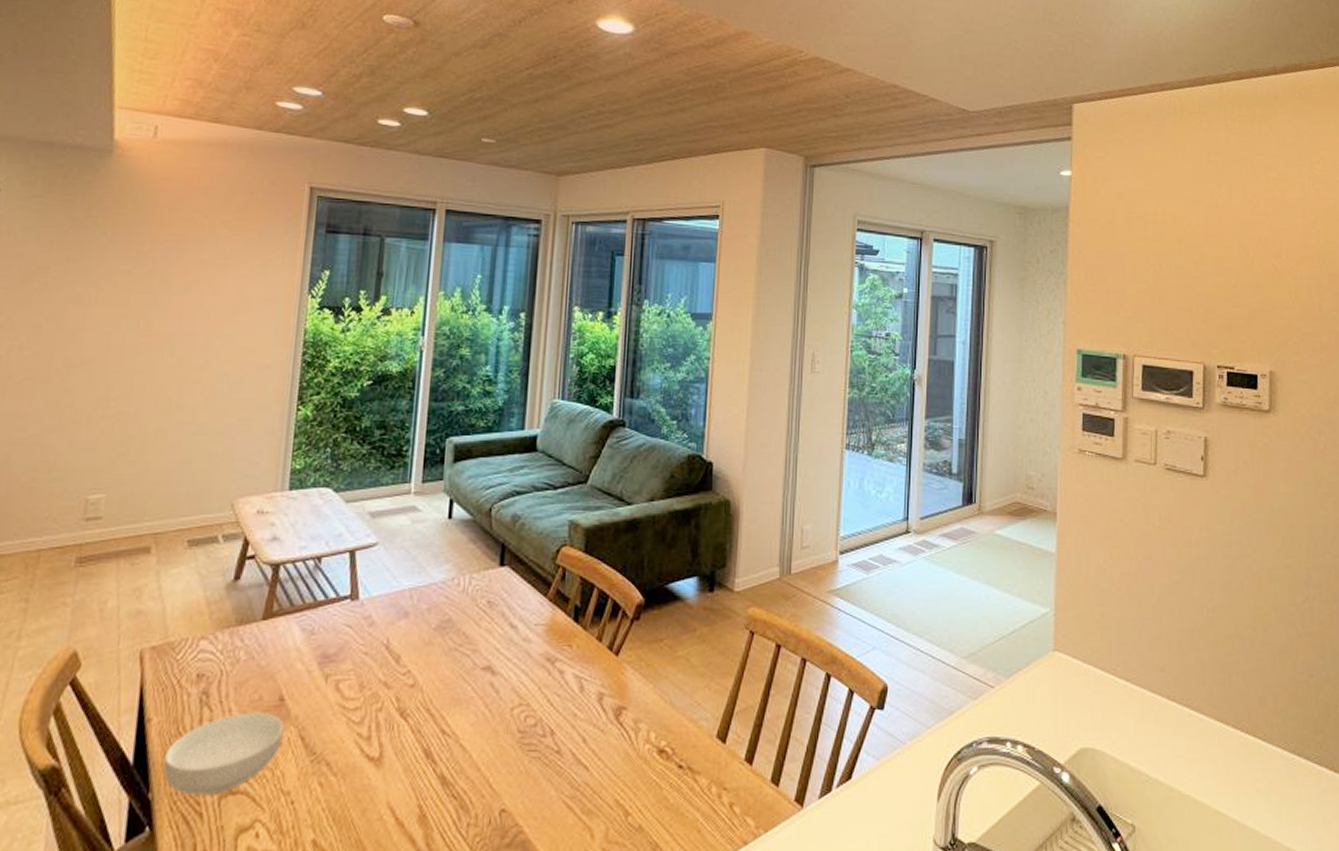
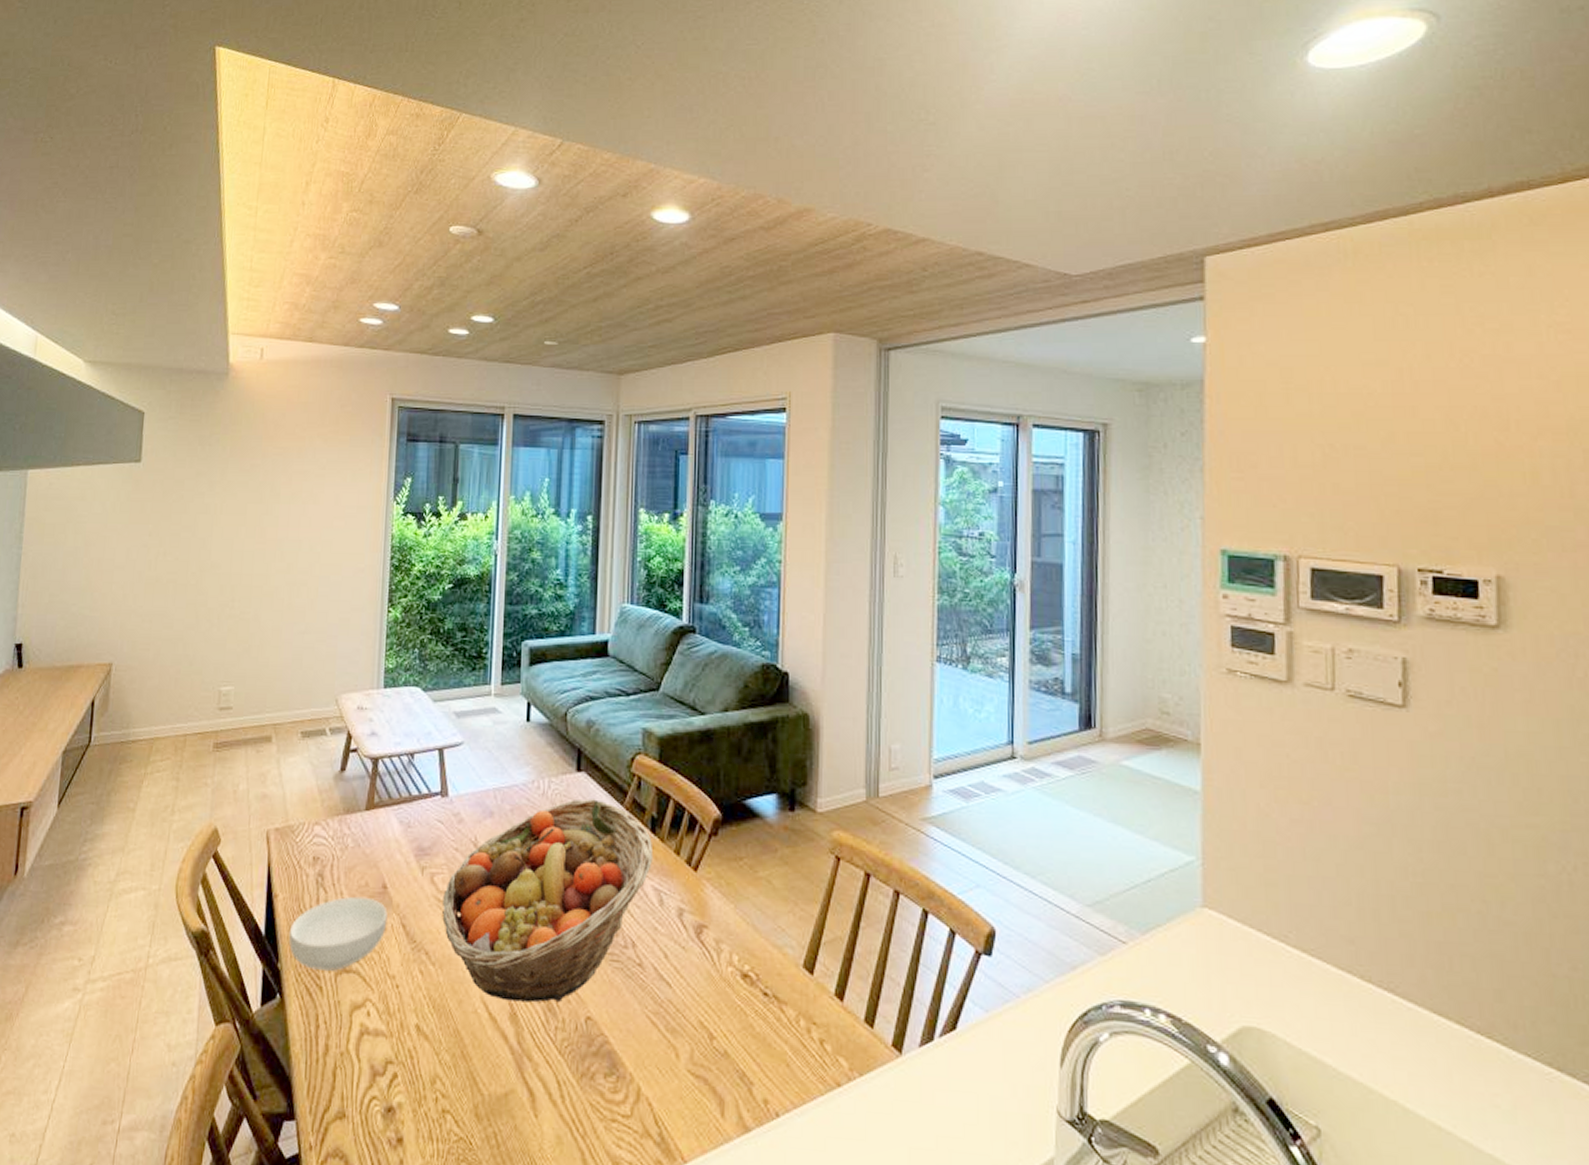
fruit basket: none [347,593,576,804] -> present [442,799,654,1003]

